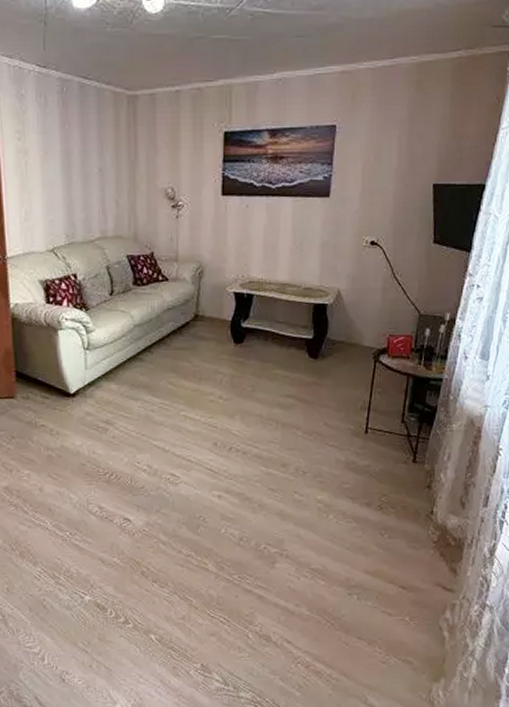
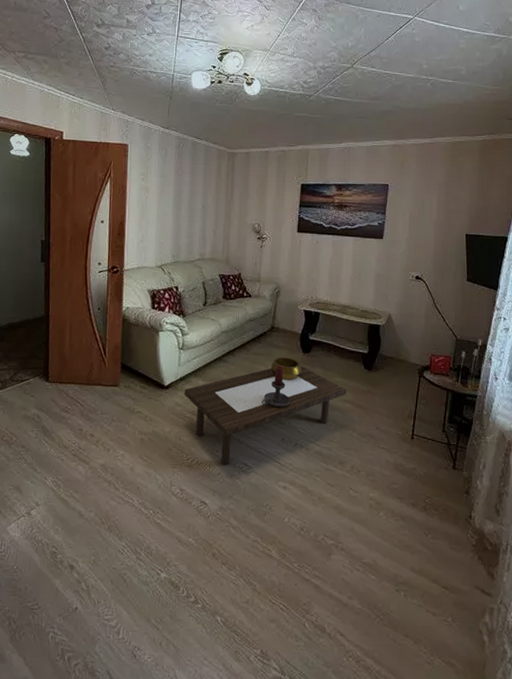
coffee table: none [94,358,288,477] -> present [184,365,346,465]
candle holder: none [188,360,223,409] -> present [262,365,291,408]
decorative bowl: none [196,350,235,378] -> present [270,357,303,381]

